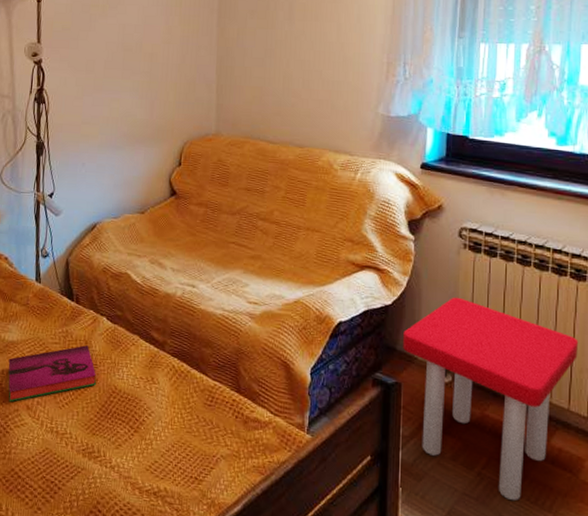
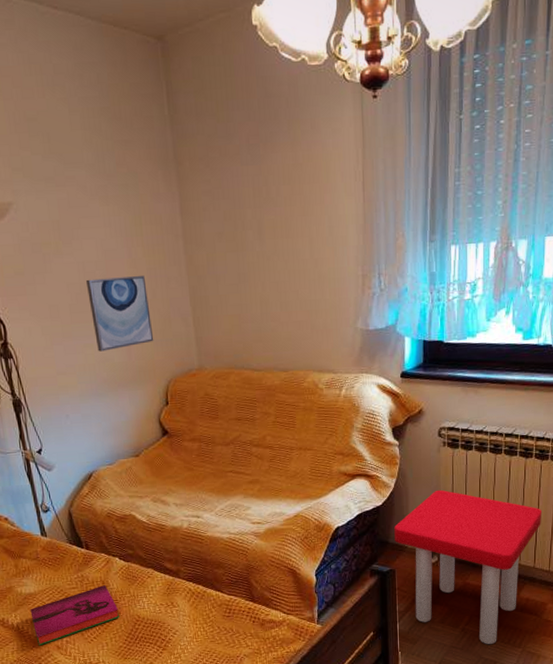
wall art: none [123,40,178,107] -> present [86,275,154,352]

